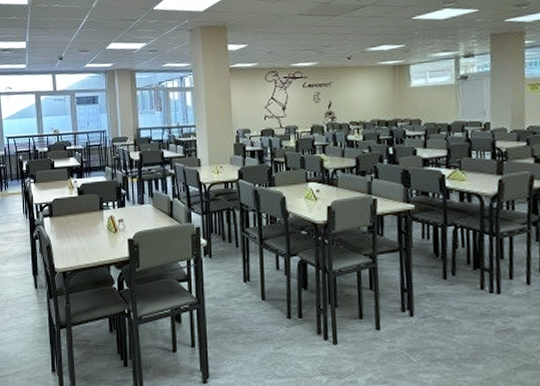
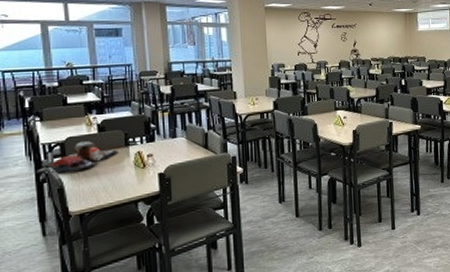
food tray: none [29,203,95,232] -> present [33,141,119,175]

